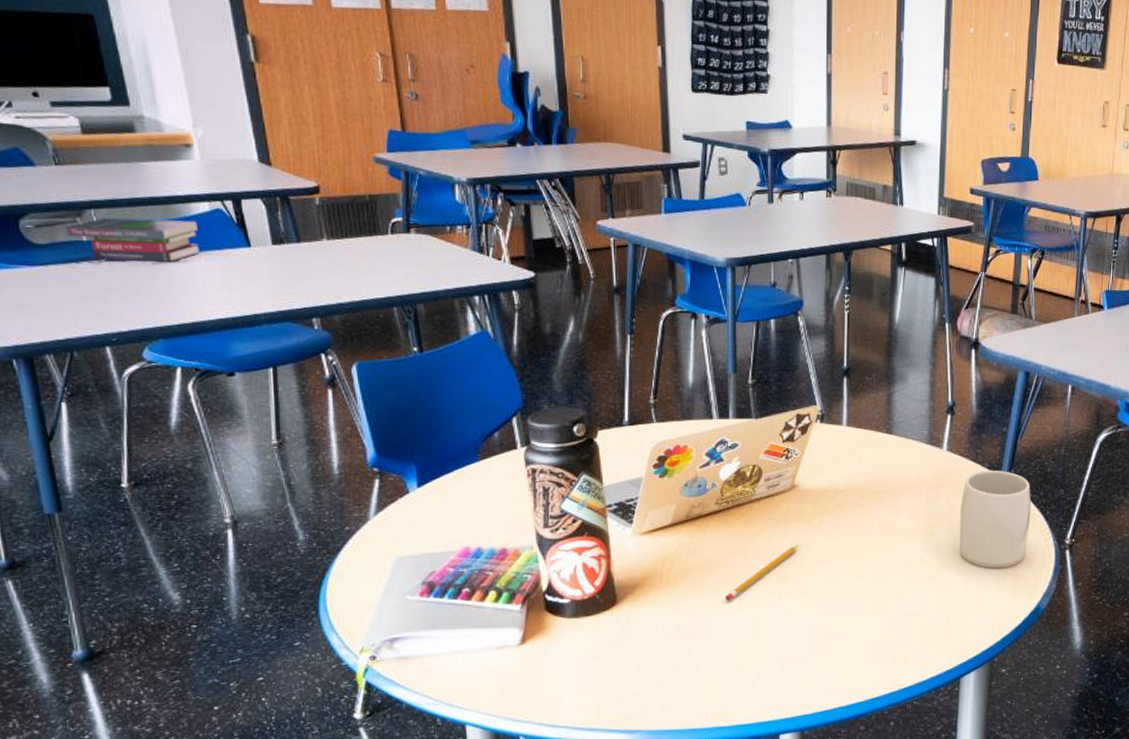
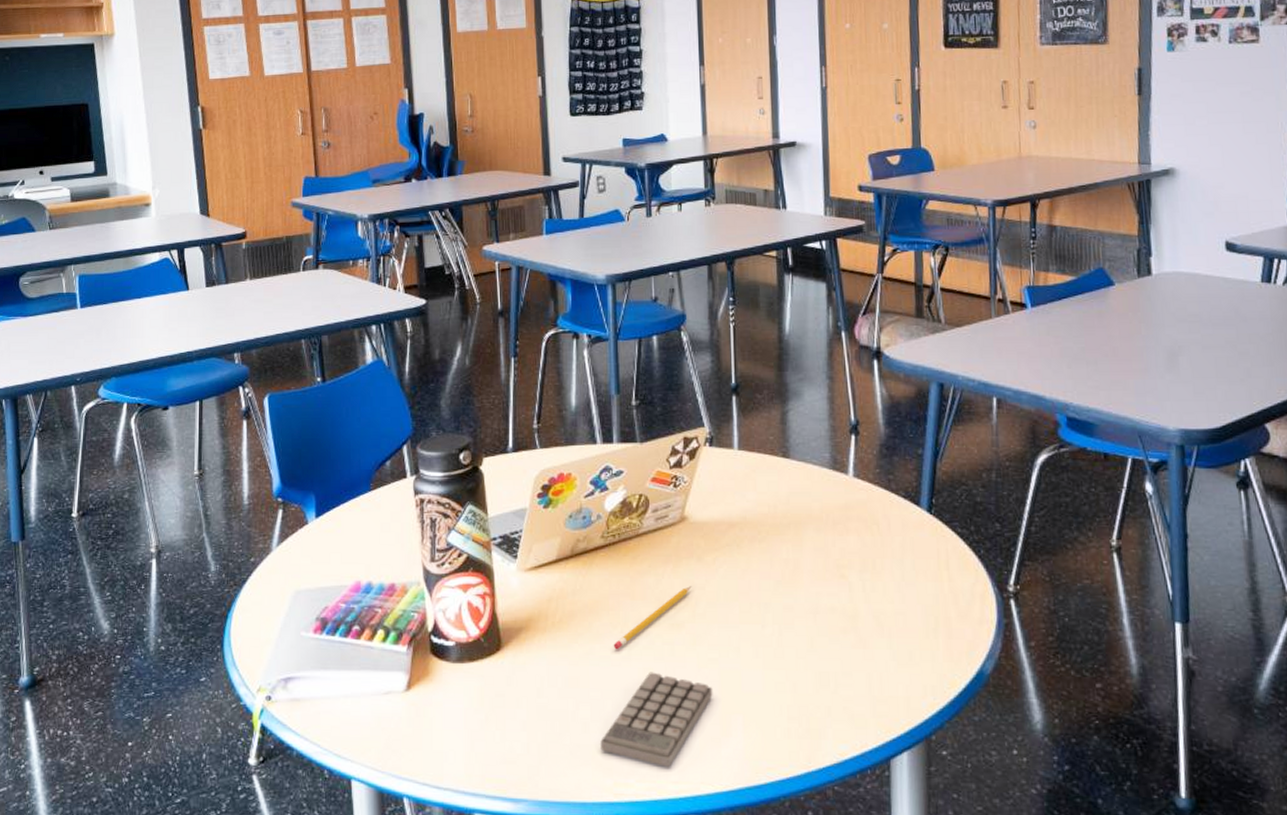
books: present [66,217,201,263] -> none [52,270,150,309]
calculator: none [711,618,814,695] -> present [600,672,713,767]
mug: present [959,471,1031,568] -> none [874,500,962,621]

